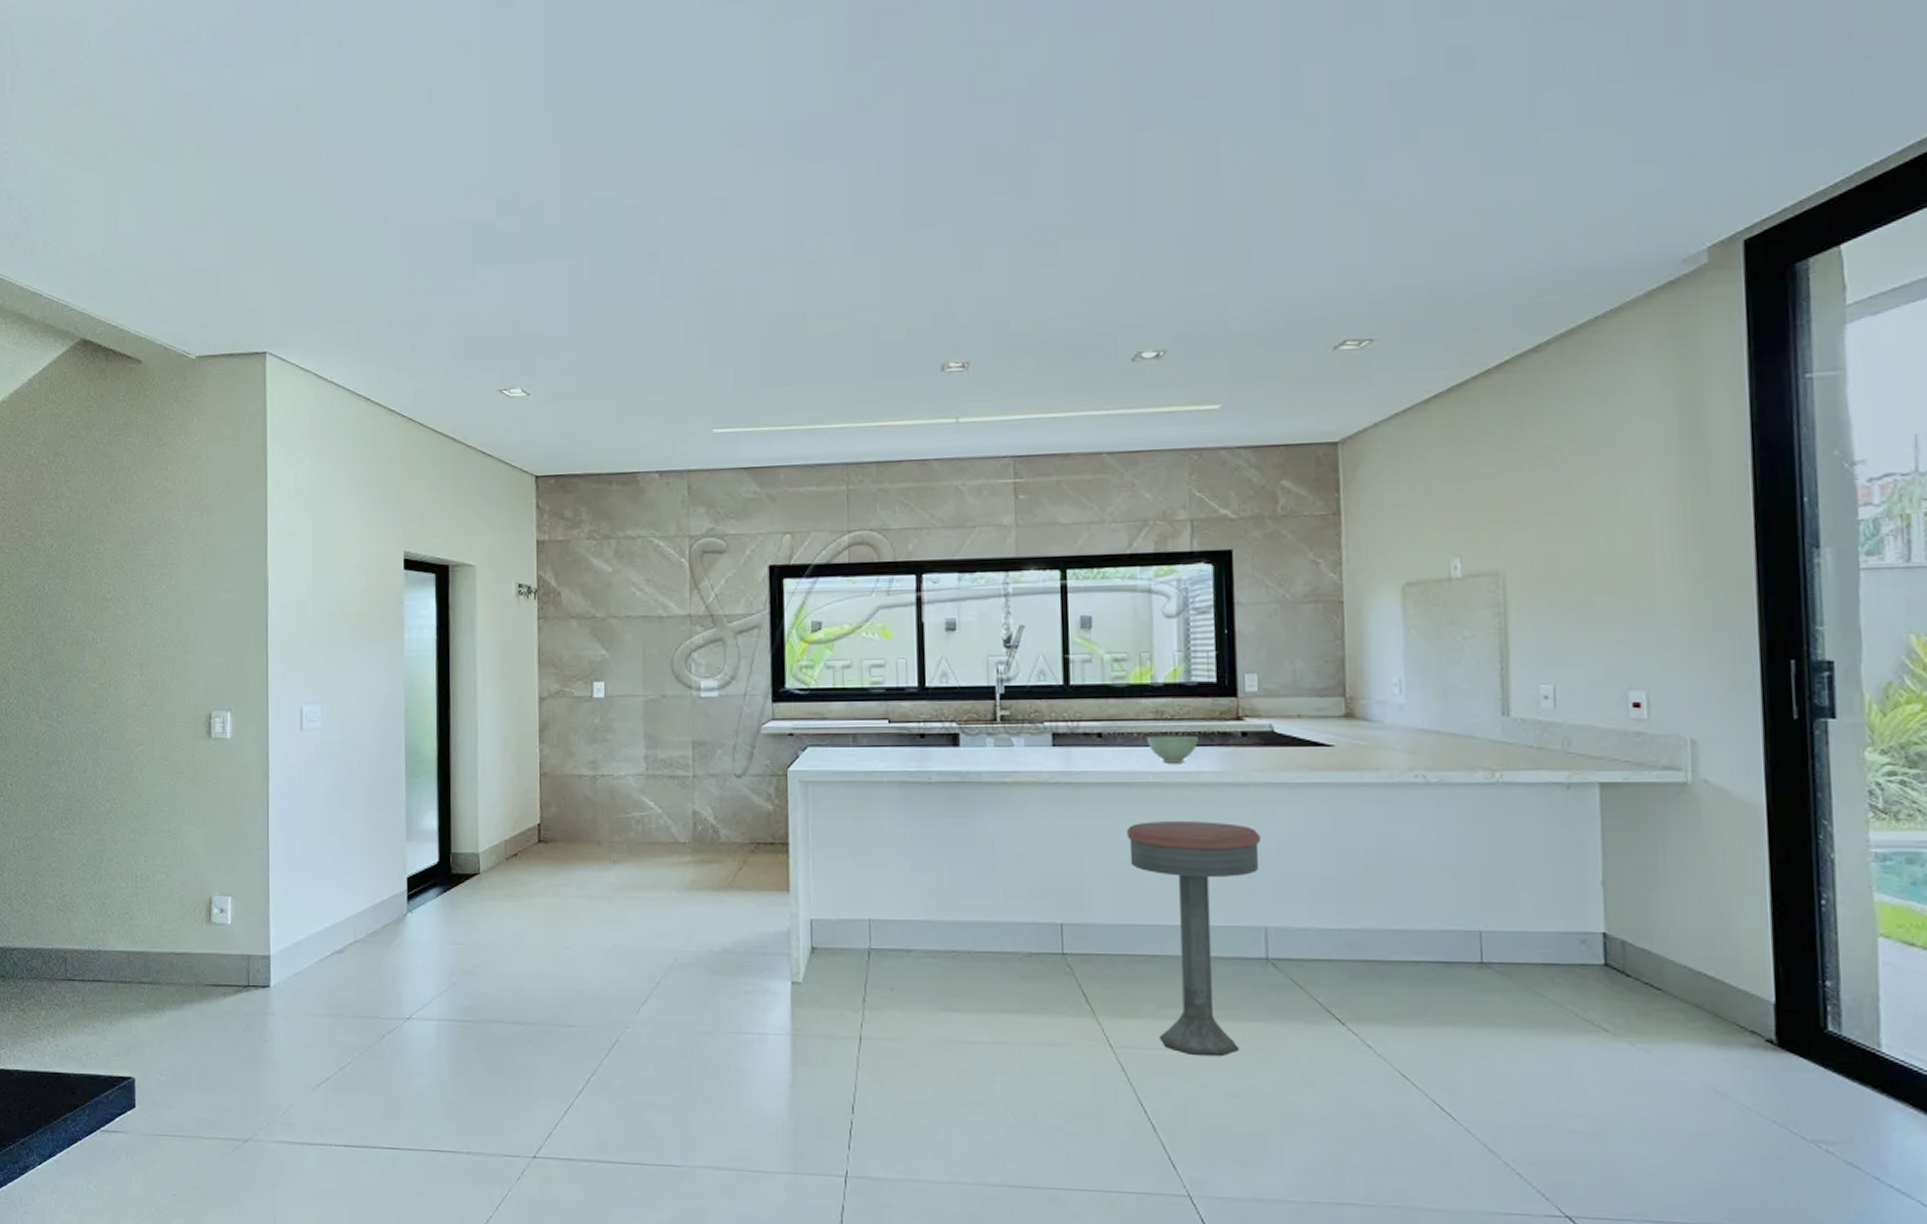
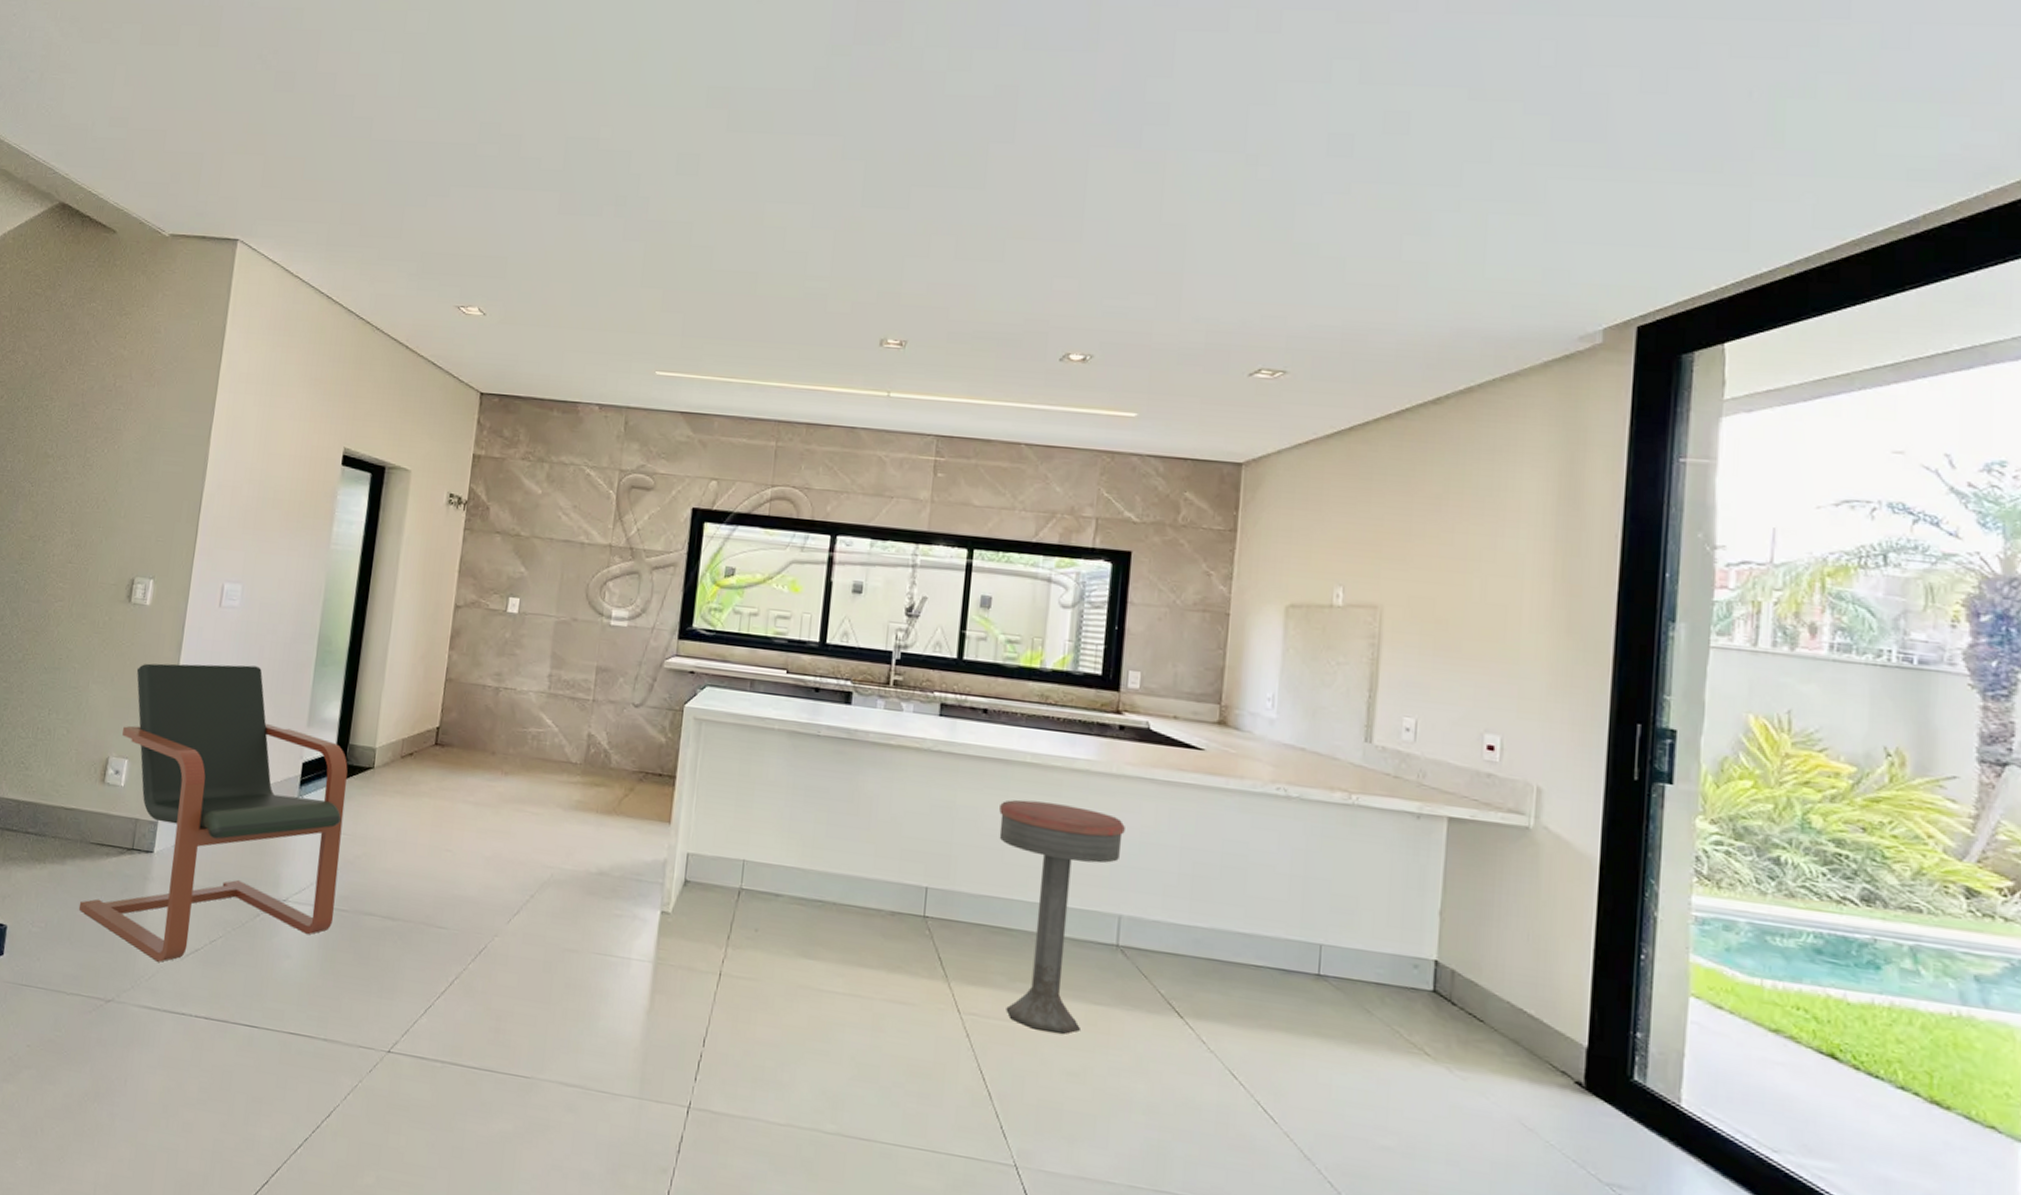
armchair: none [203,786,460,1096] -> present [78,663,348,962]
bowl: present [1146,735,1198,763] -> none [1029,718,1078,748]

